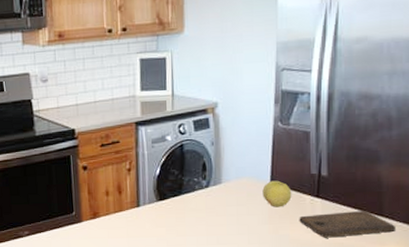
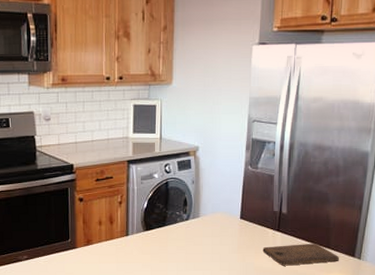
apple: present [262,180,292,208] -> none [233,216,258,239]

